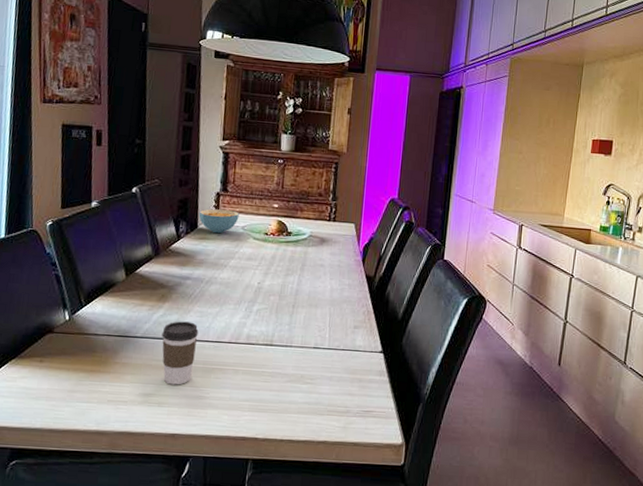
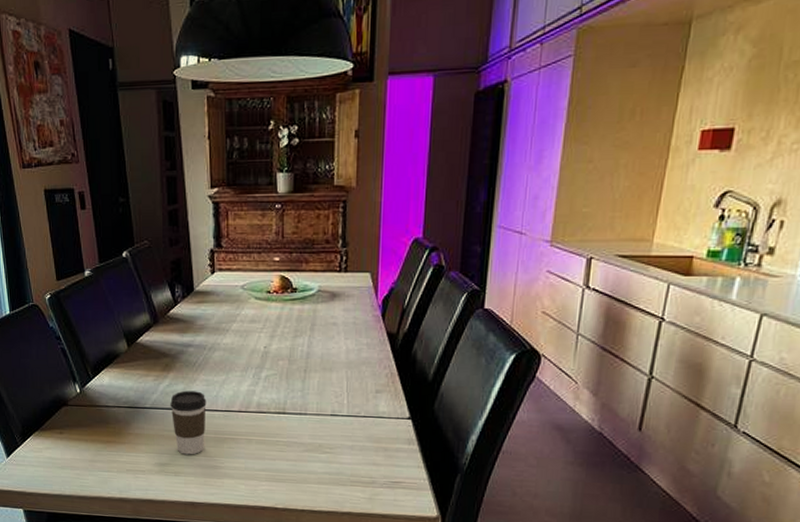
cereal bowl: present [198,209,239,234] -> none [194,268,237,296]

